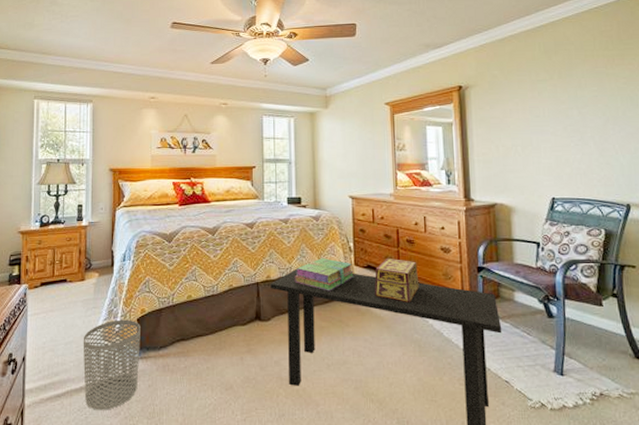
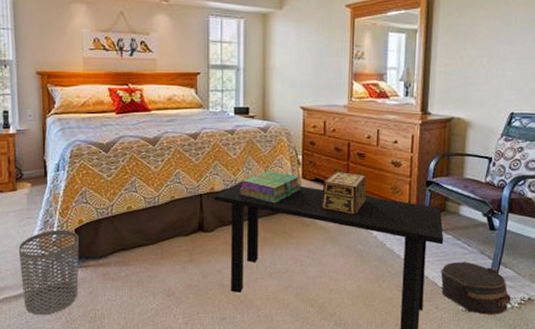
hat box: none [503,352,582,412] -> present [441,261,511,315]

